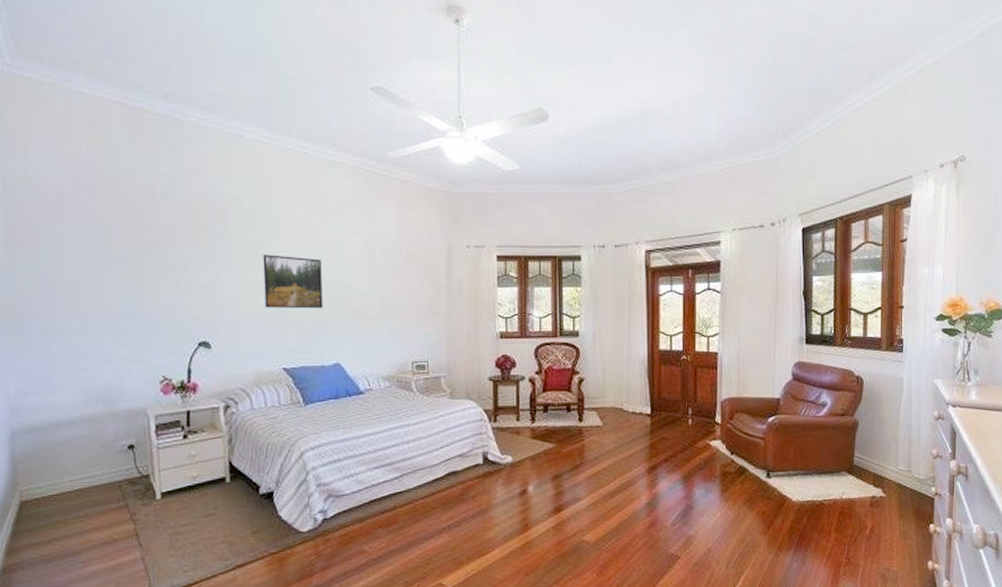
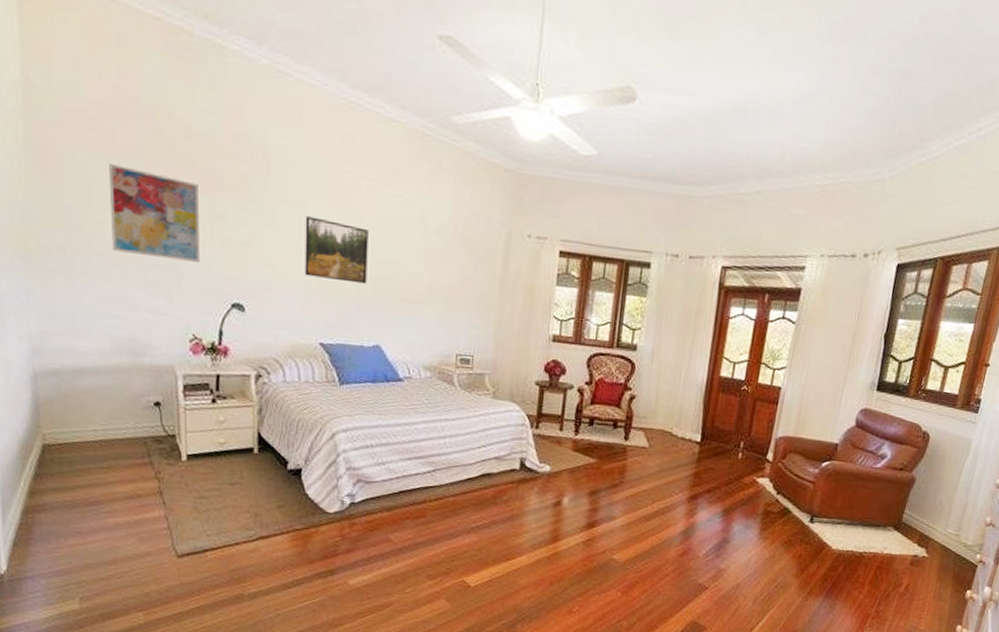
wall art: none [81,232,167,310] -> present [109,164,199,262]

